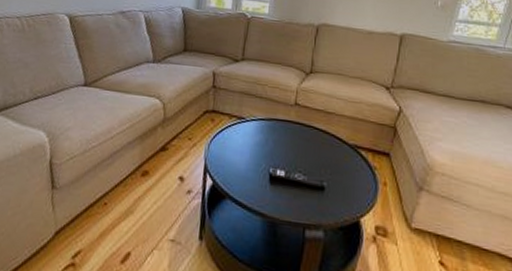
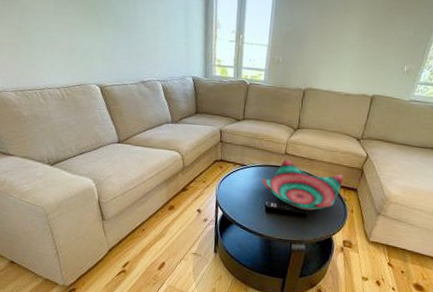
decorative bowl: none [264,111,371,182] -> present [261,159,344,211]

